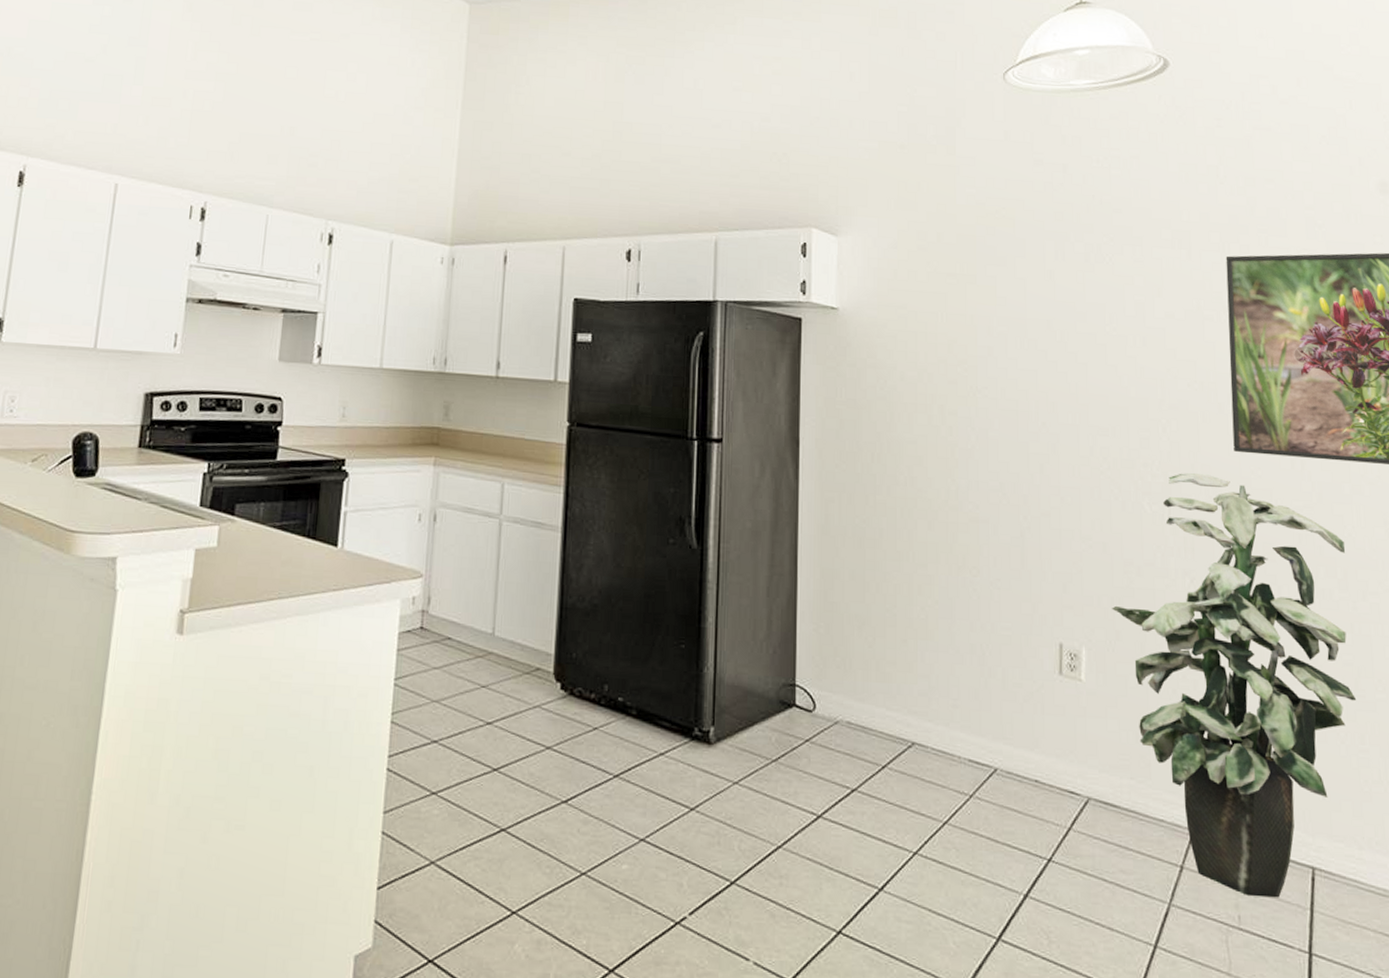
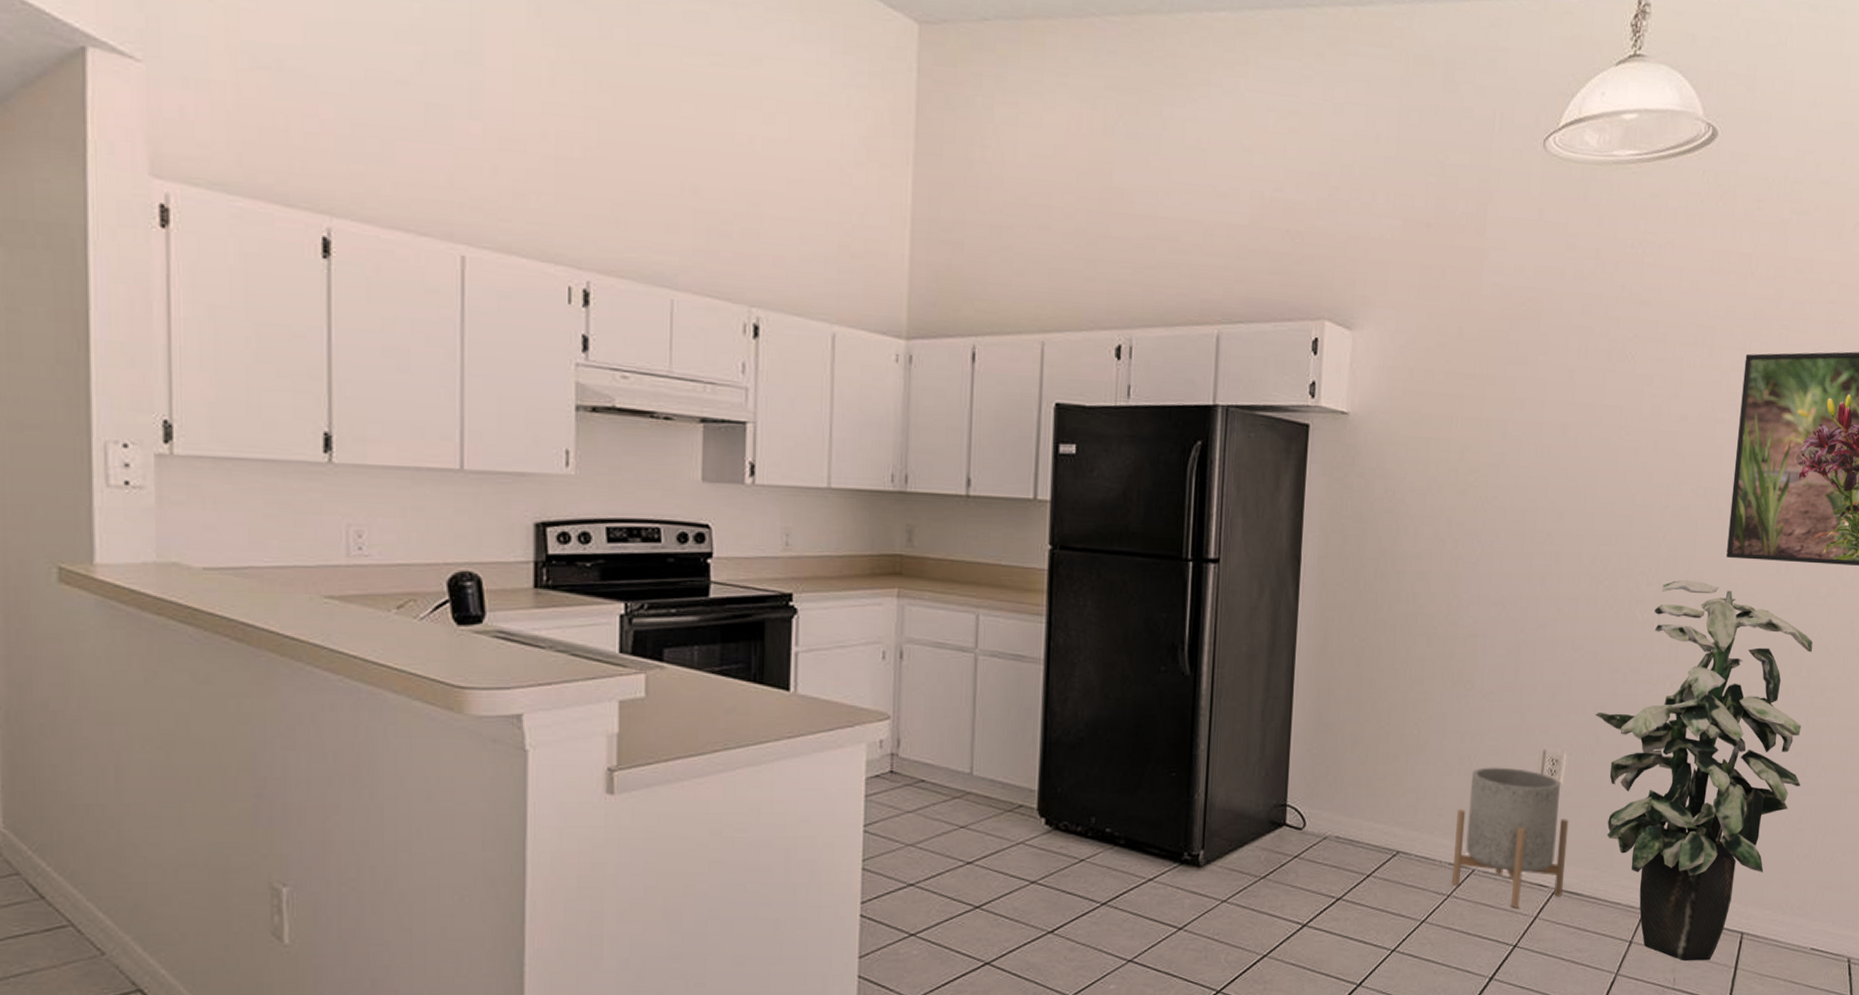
planter: none [972,658,1097,816] -> present [1451,767,1569,908]

